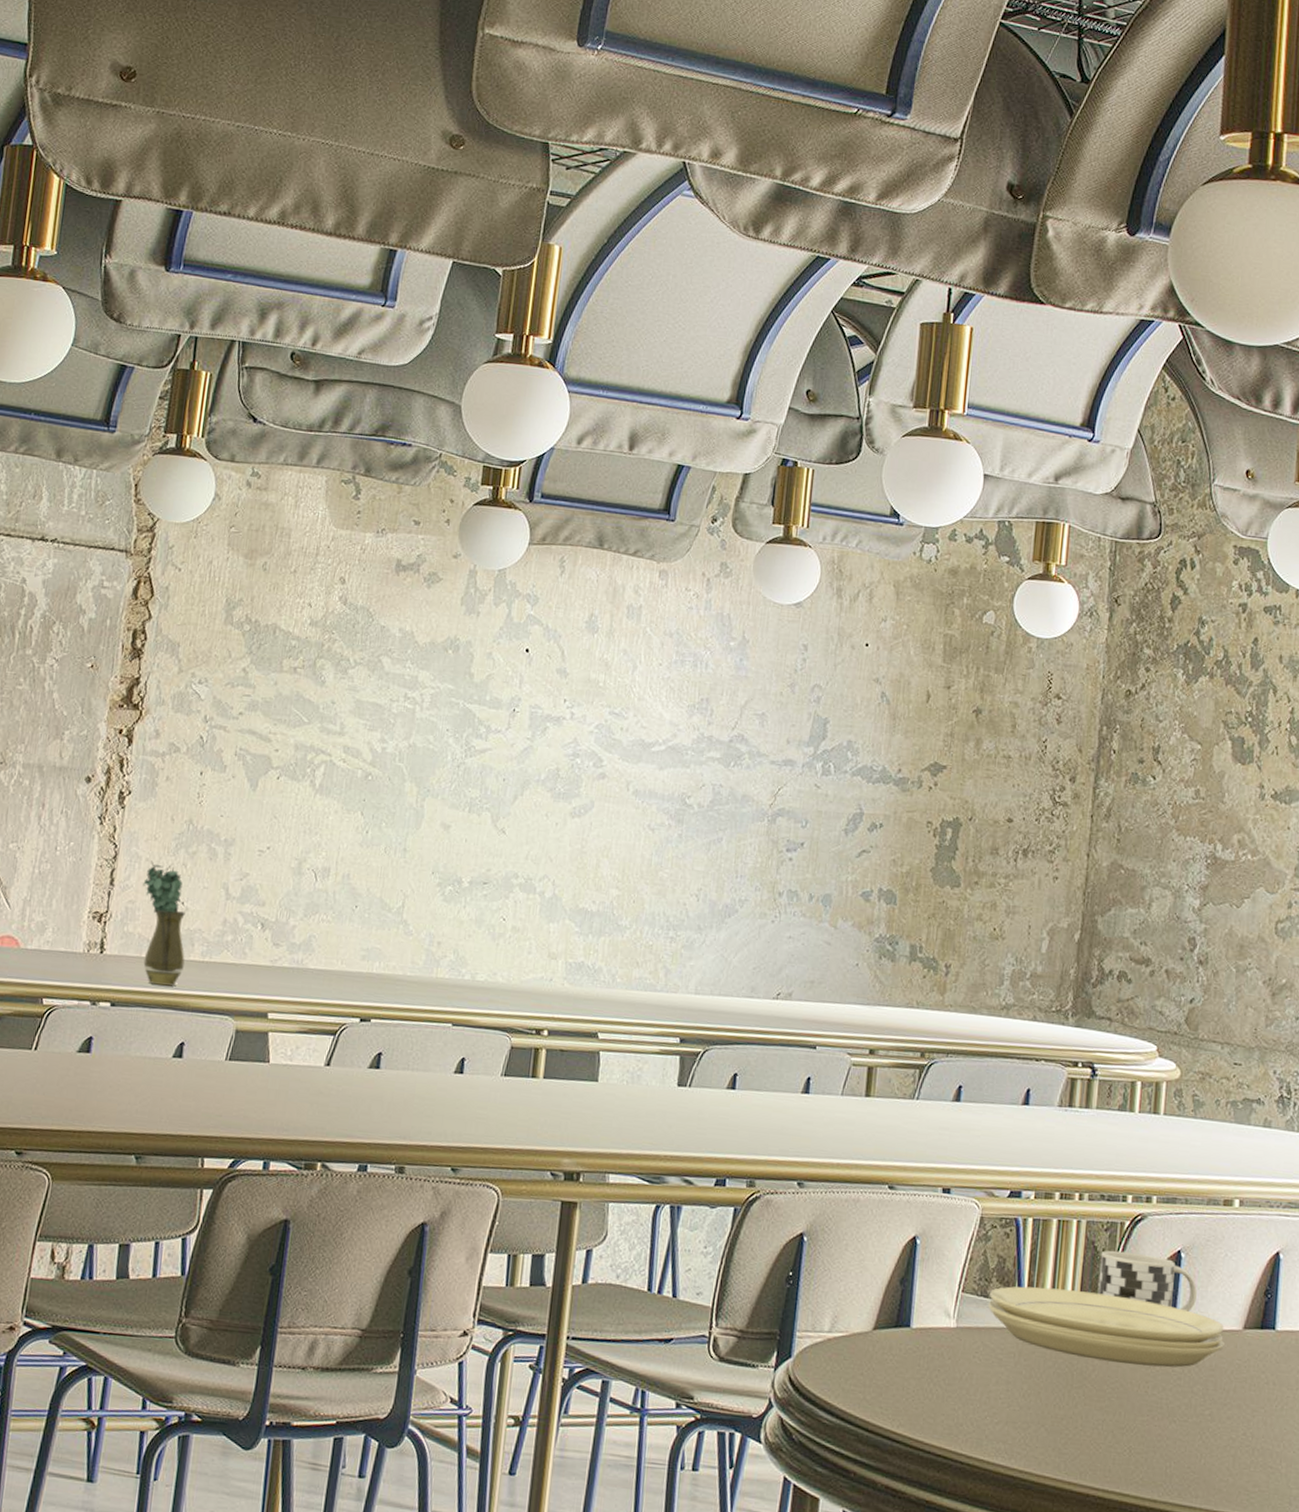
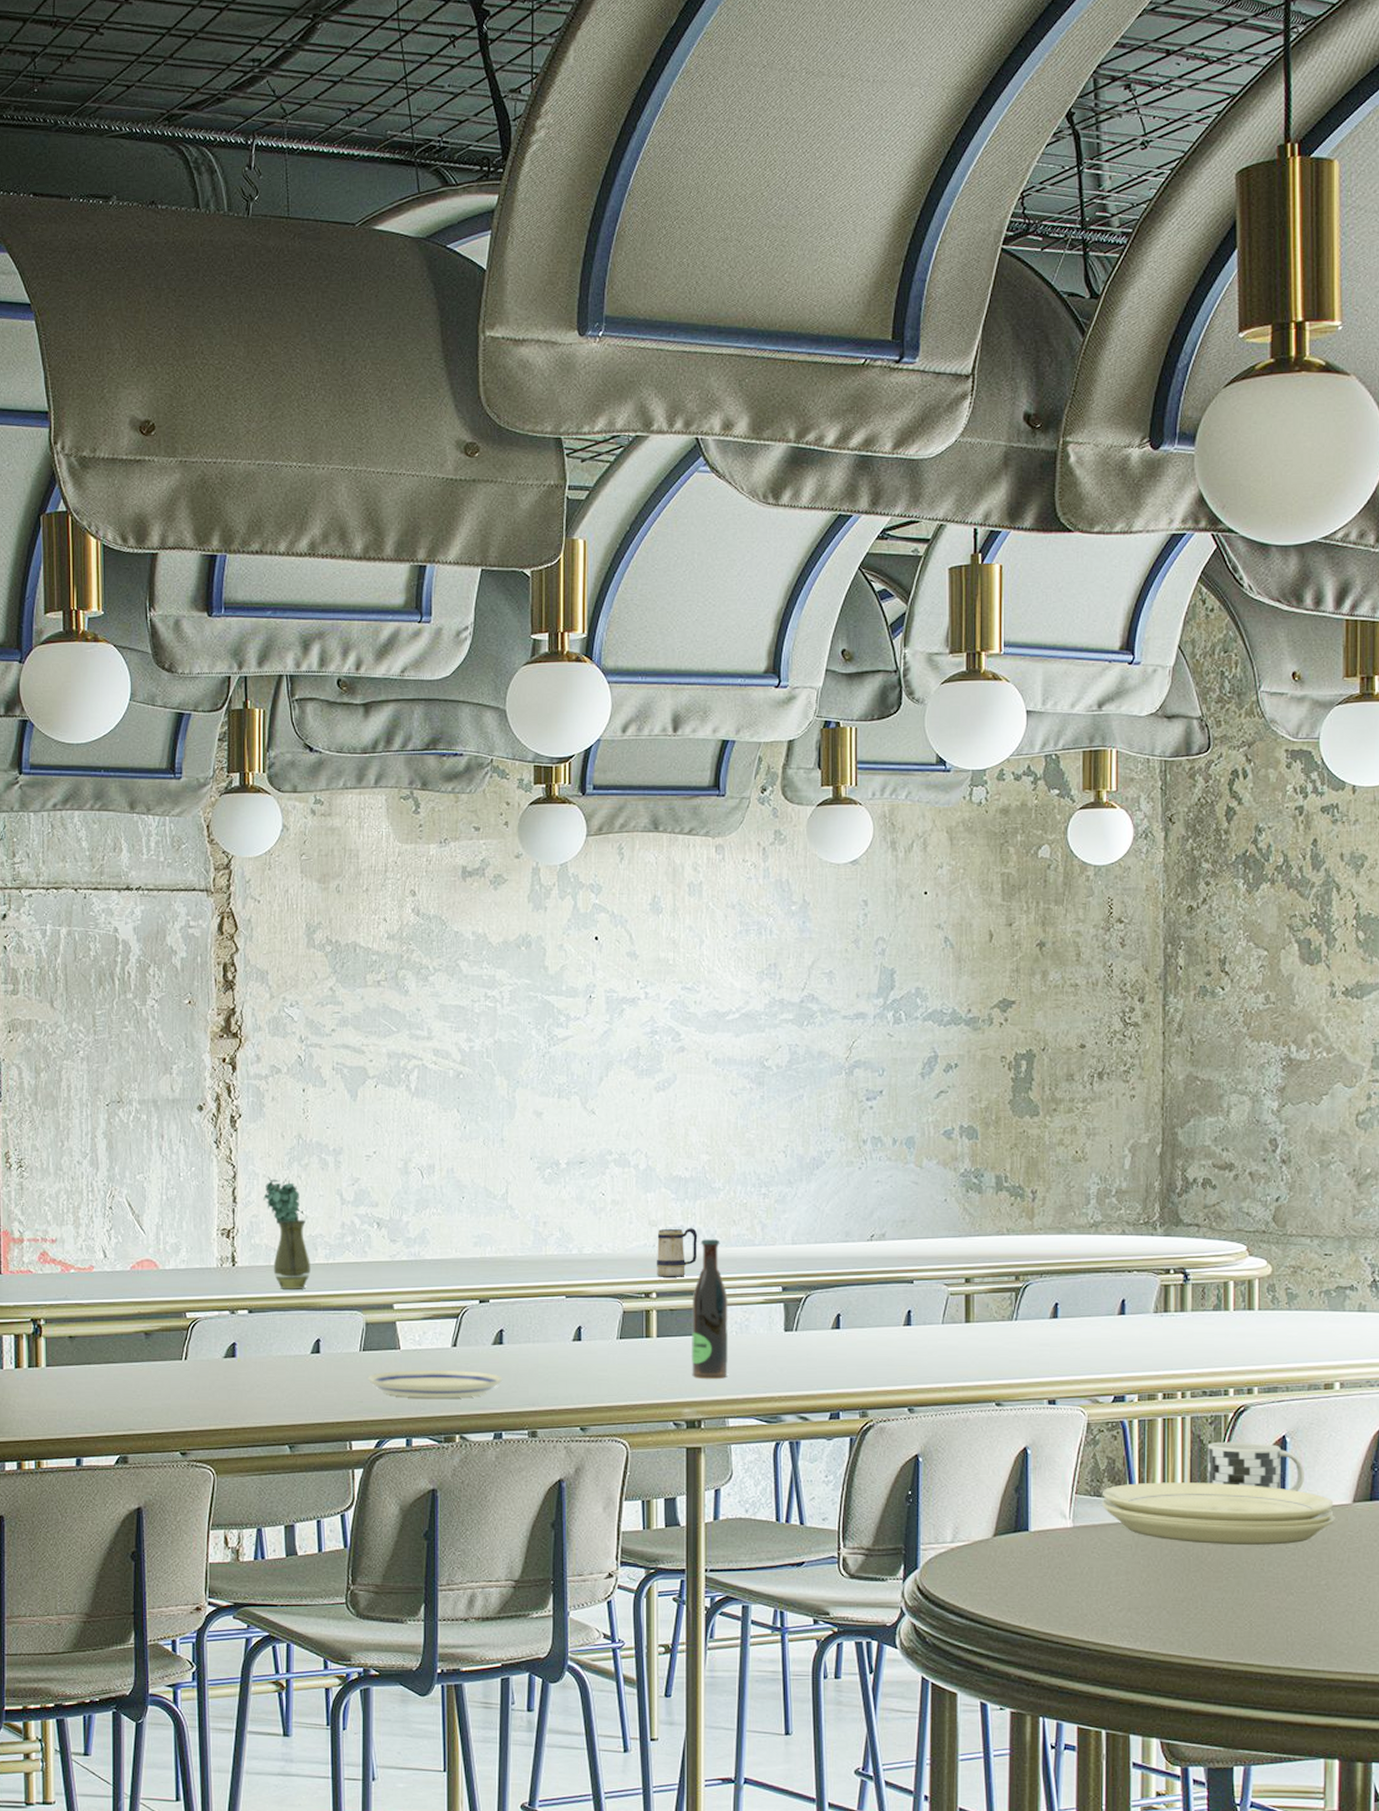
plate: none [230,1085,375,1123] -> present [368,1369,503,1398]
beer mug: none [551,963,598,1017] -> present [656,1228,698,1277]
bottle: none [576,978,622,1131] -> present [692,1239,728,1380]

